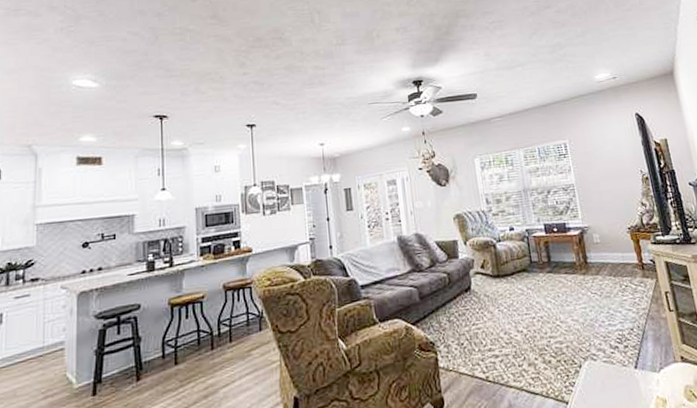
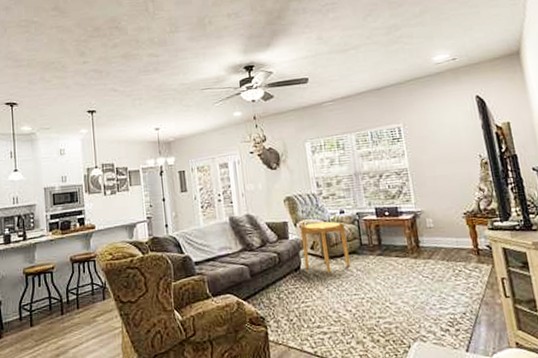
side table: none [470,239,521,293] -> present [300,221,351,273]

